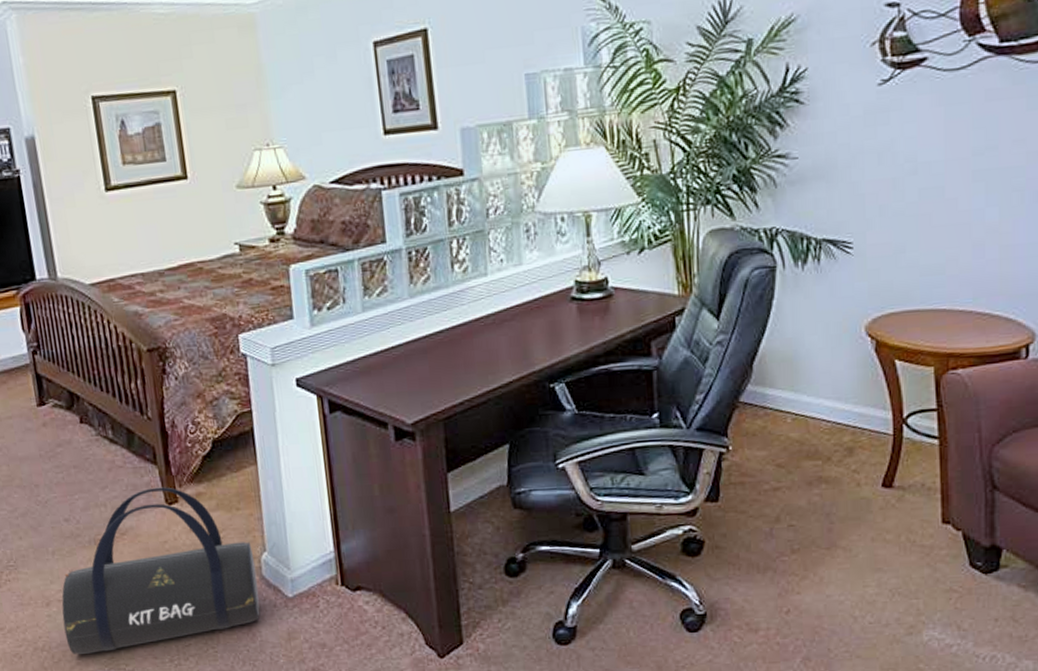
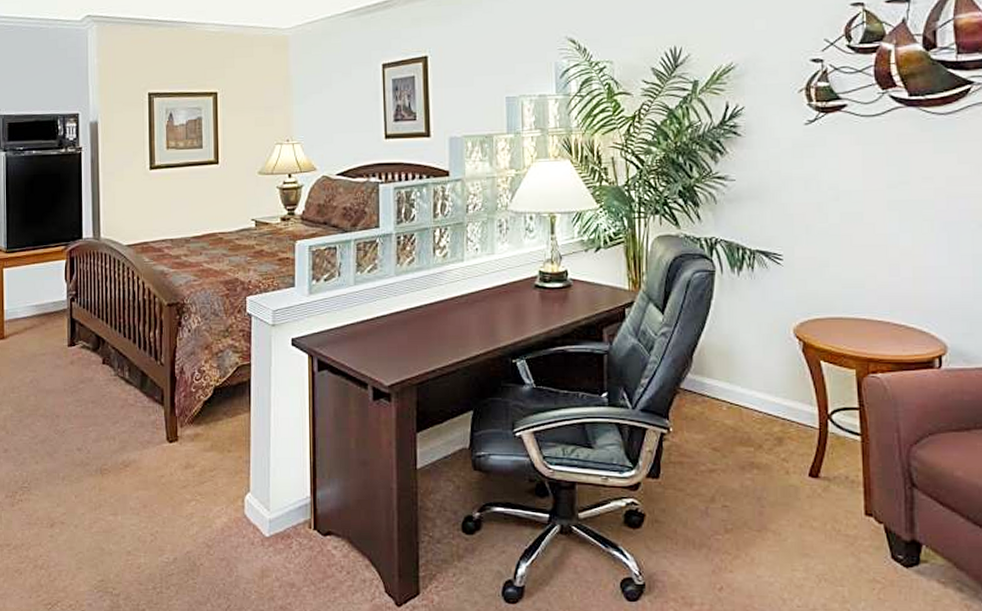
duffel bag: present [61,487,260,654] -> none [63,426,240,575]

